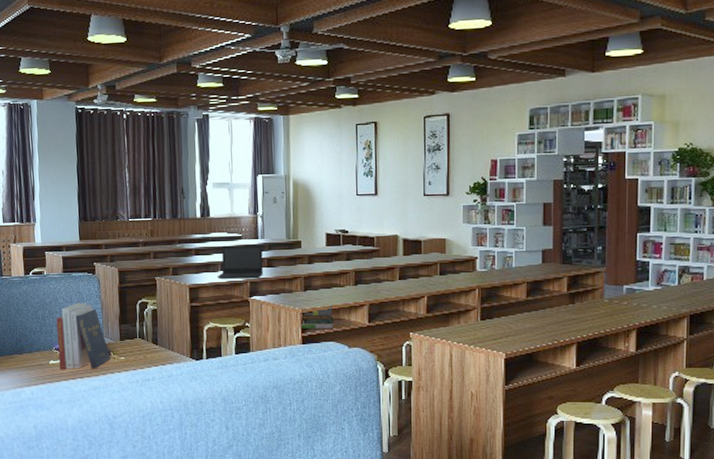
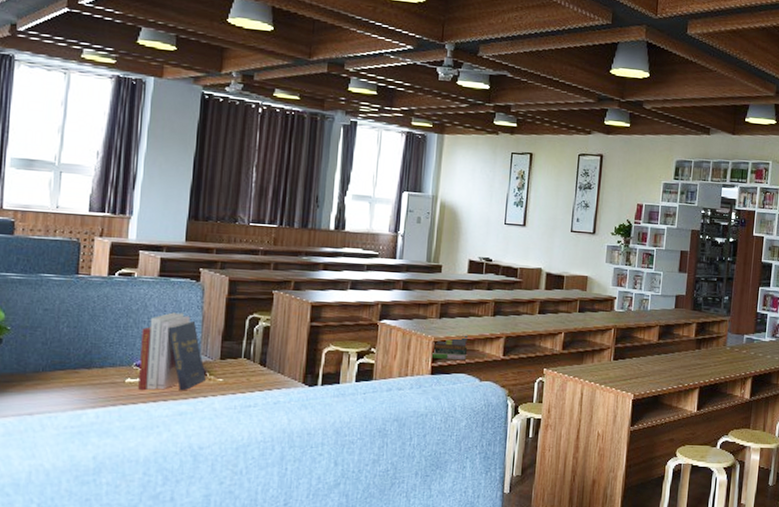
laptop: present [218,245,264,279] -> none [346,262,400,302]

